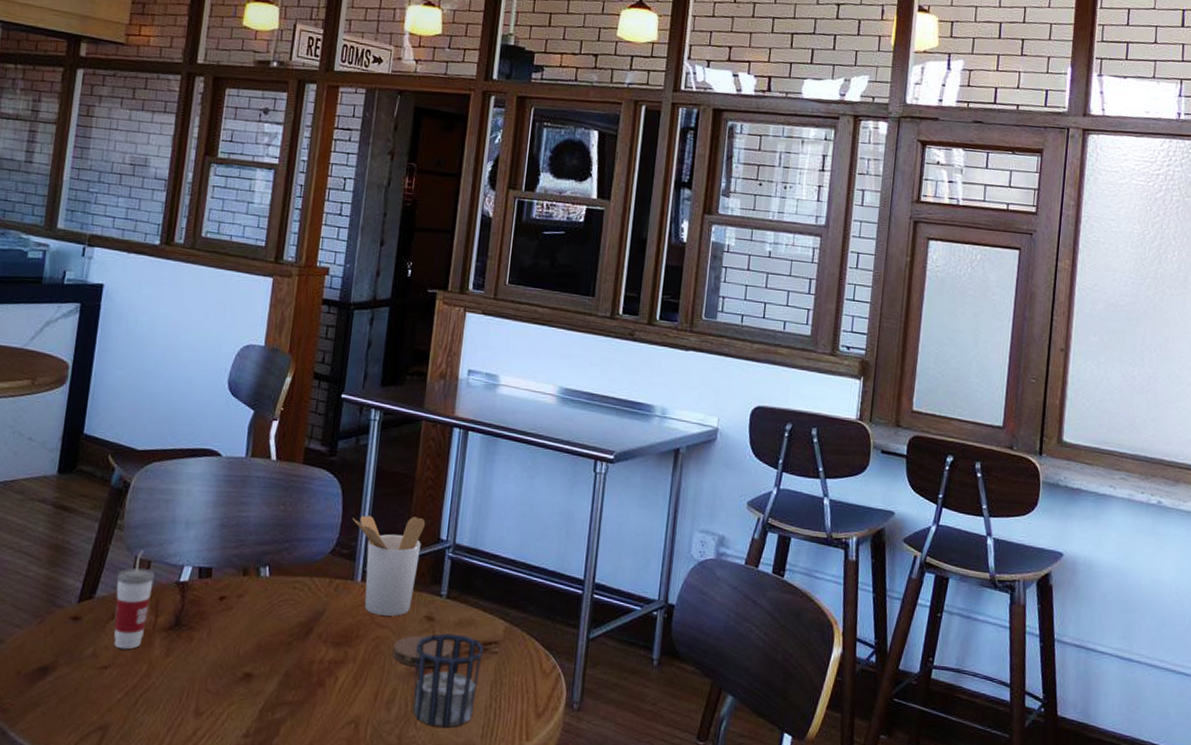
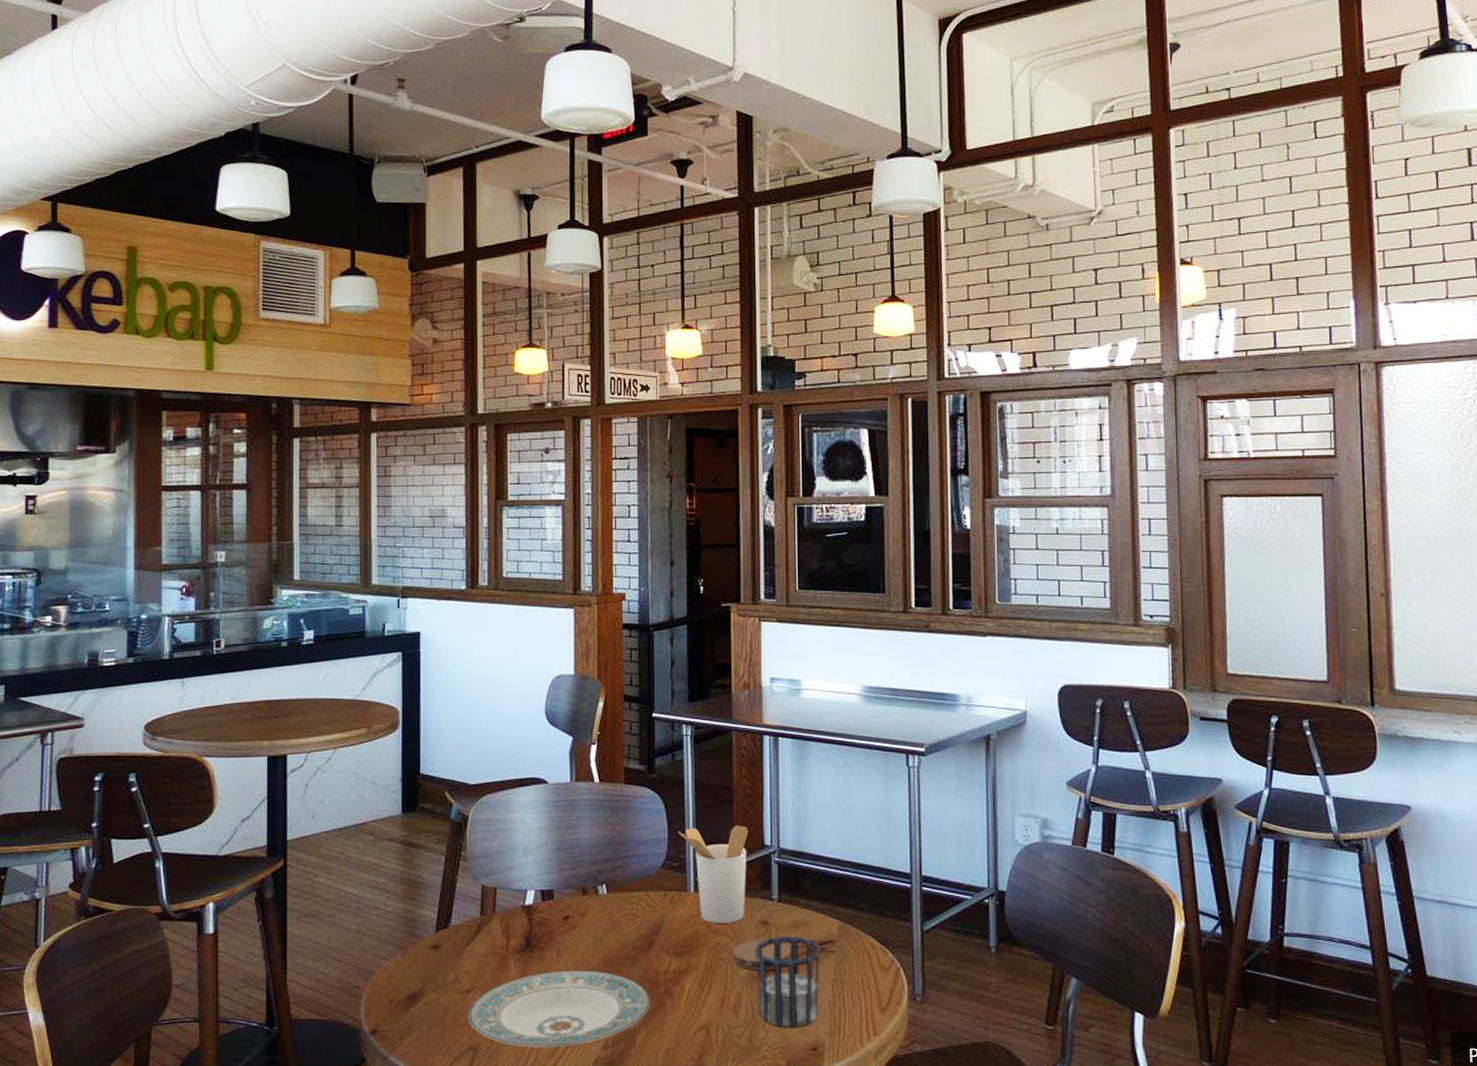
plate: none [101,652,301,733] -> present [468,970,651,1047]
cup: present [114,550,155,650] -> none [467,878,501,973]

